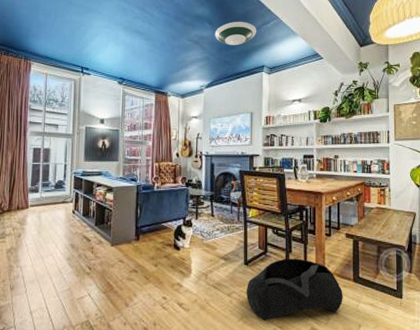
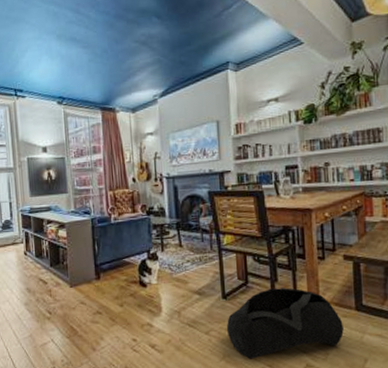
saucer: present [214,21,257,46] -> none [165,9,217,42]

